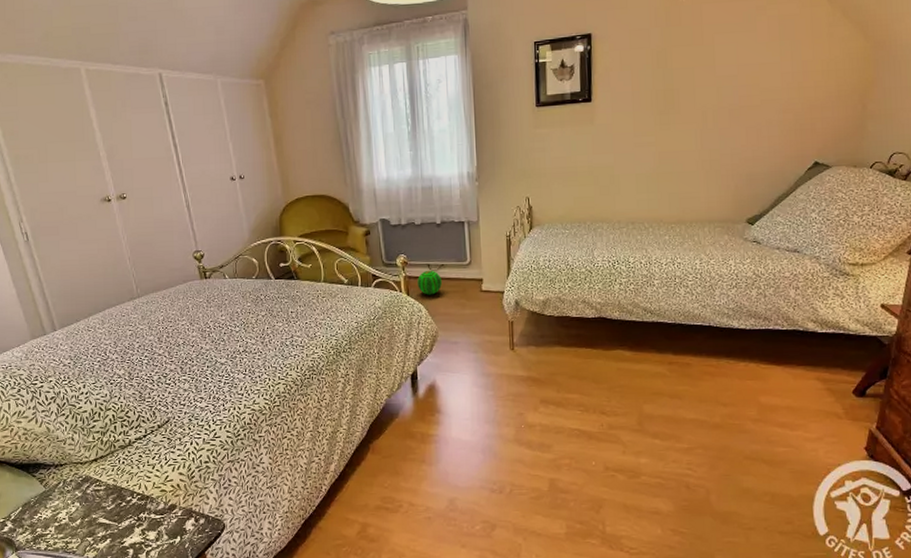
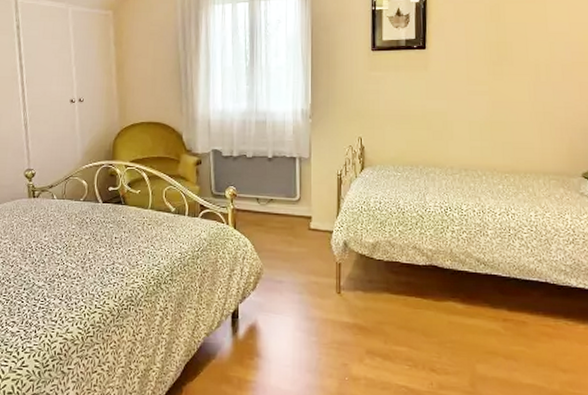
ball: present [417,270,442,295] -> none [245,204,270,230]

